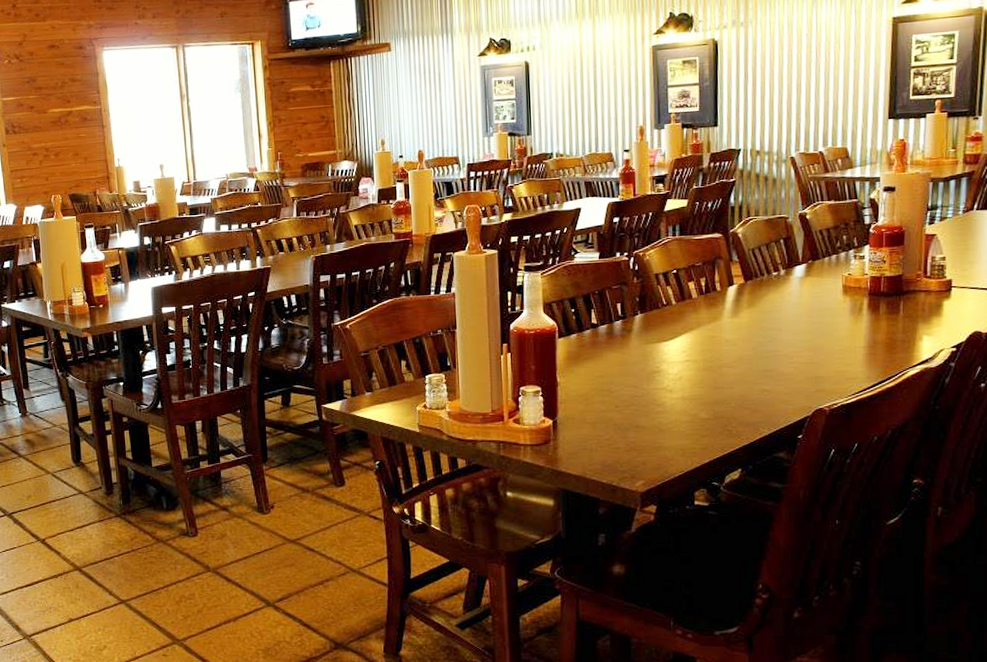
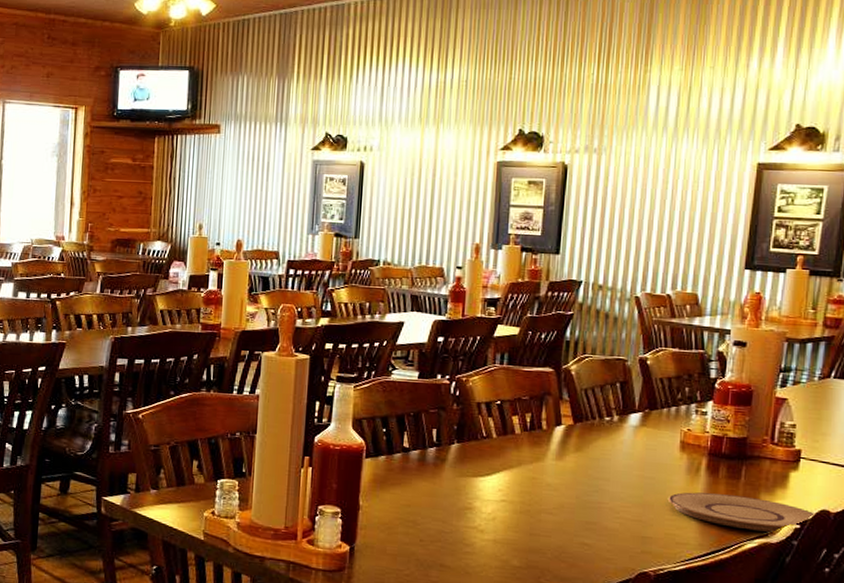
plate: none [835,328,968,359] -> present [667,492,815,532]

